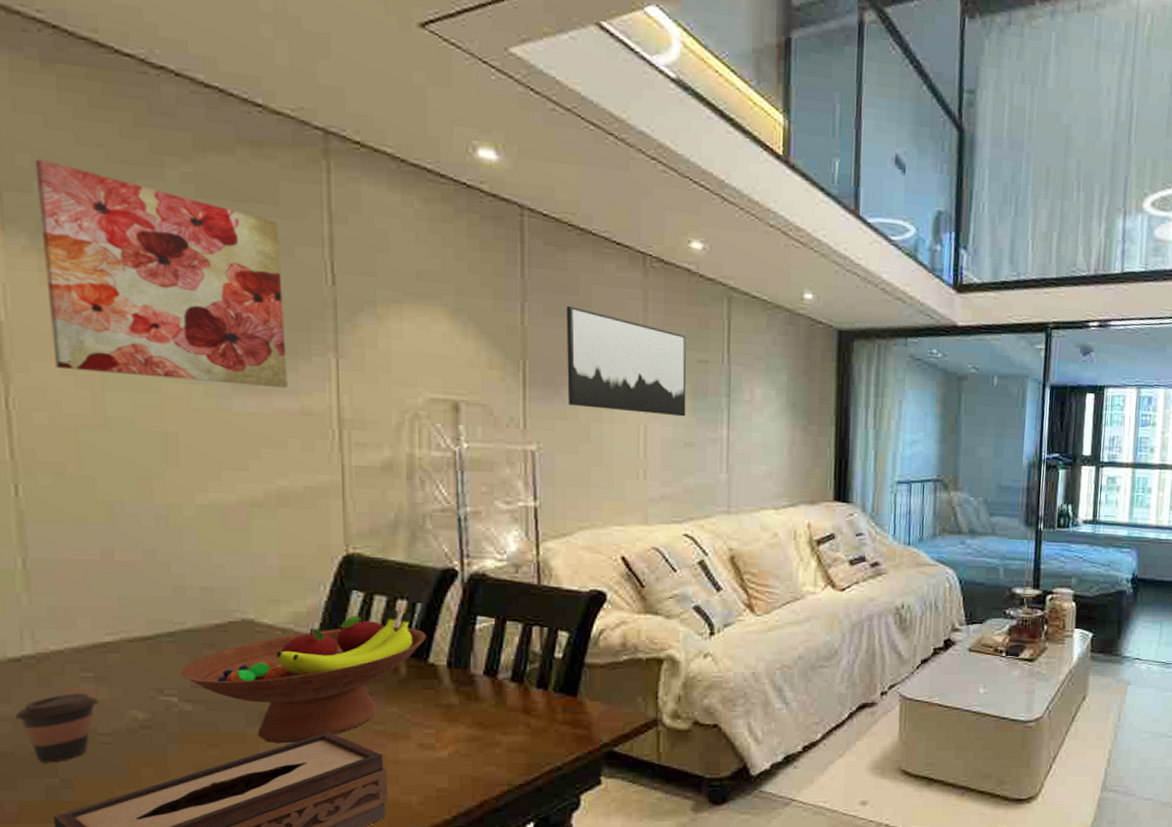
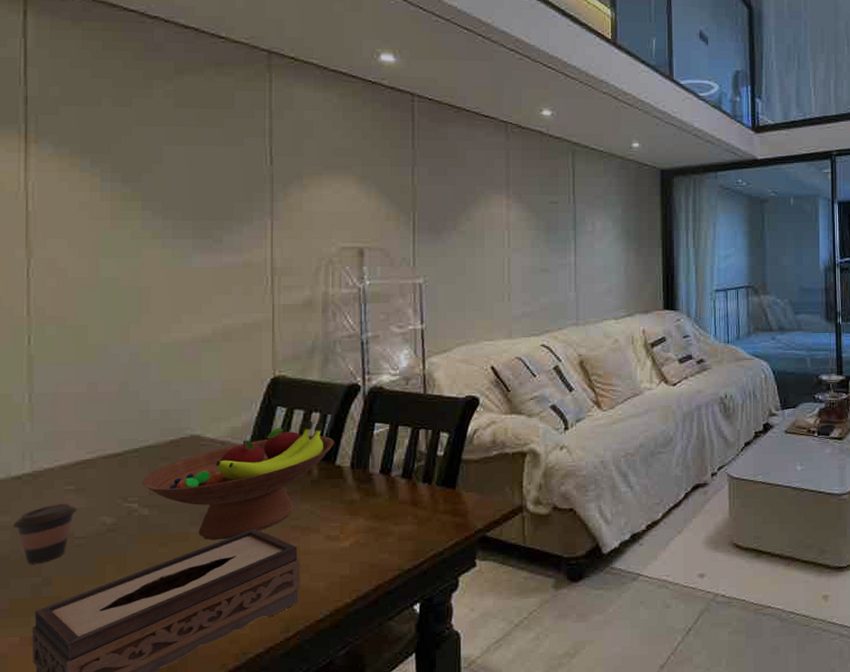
wall art: present [34,158,288,388] -> none [62,89,234,246]
wall art: present [566,306,687,417] -> none [446,167,541,248]

